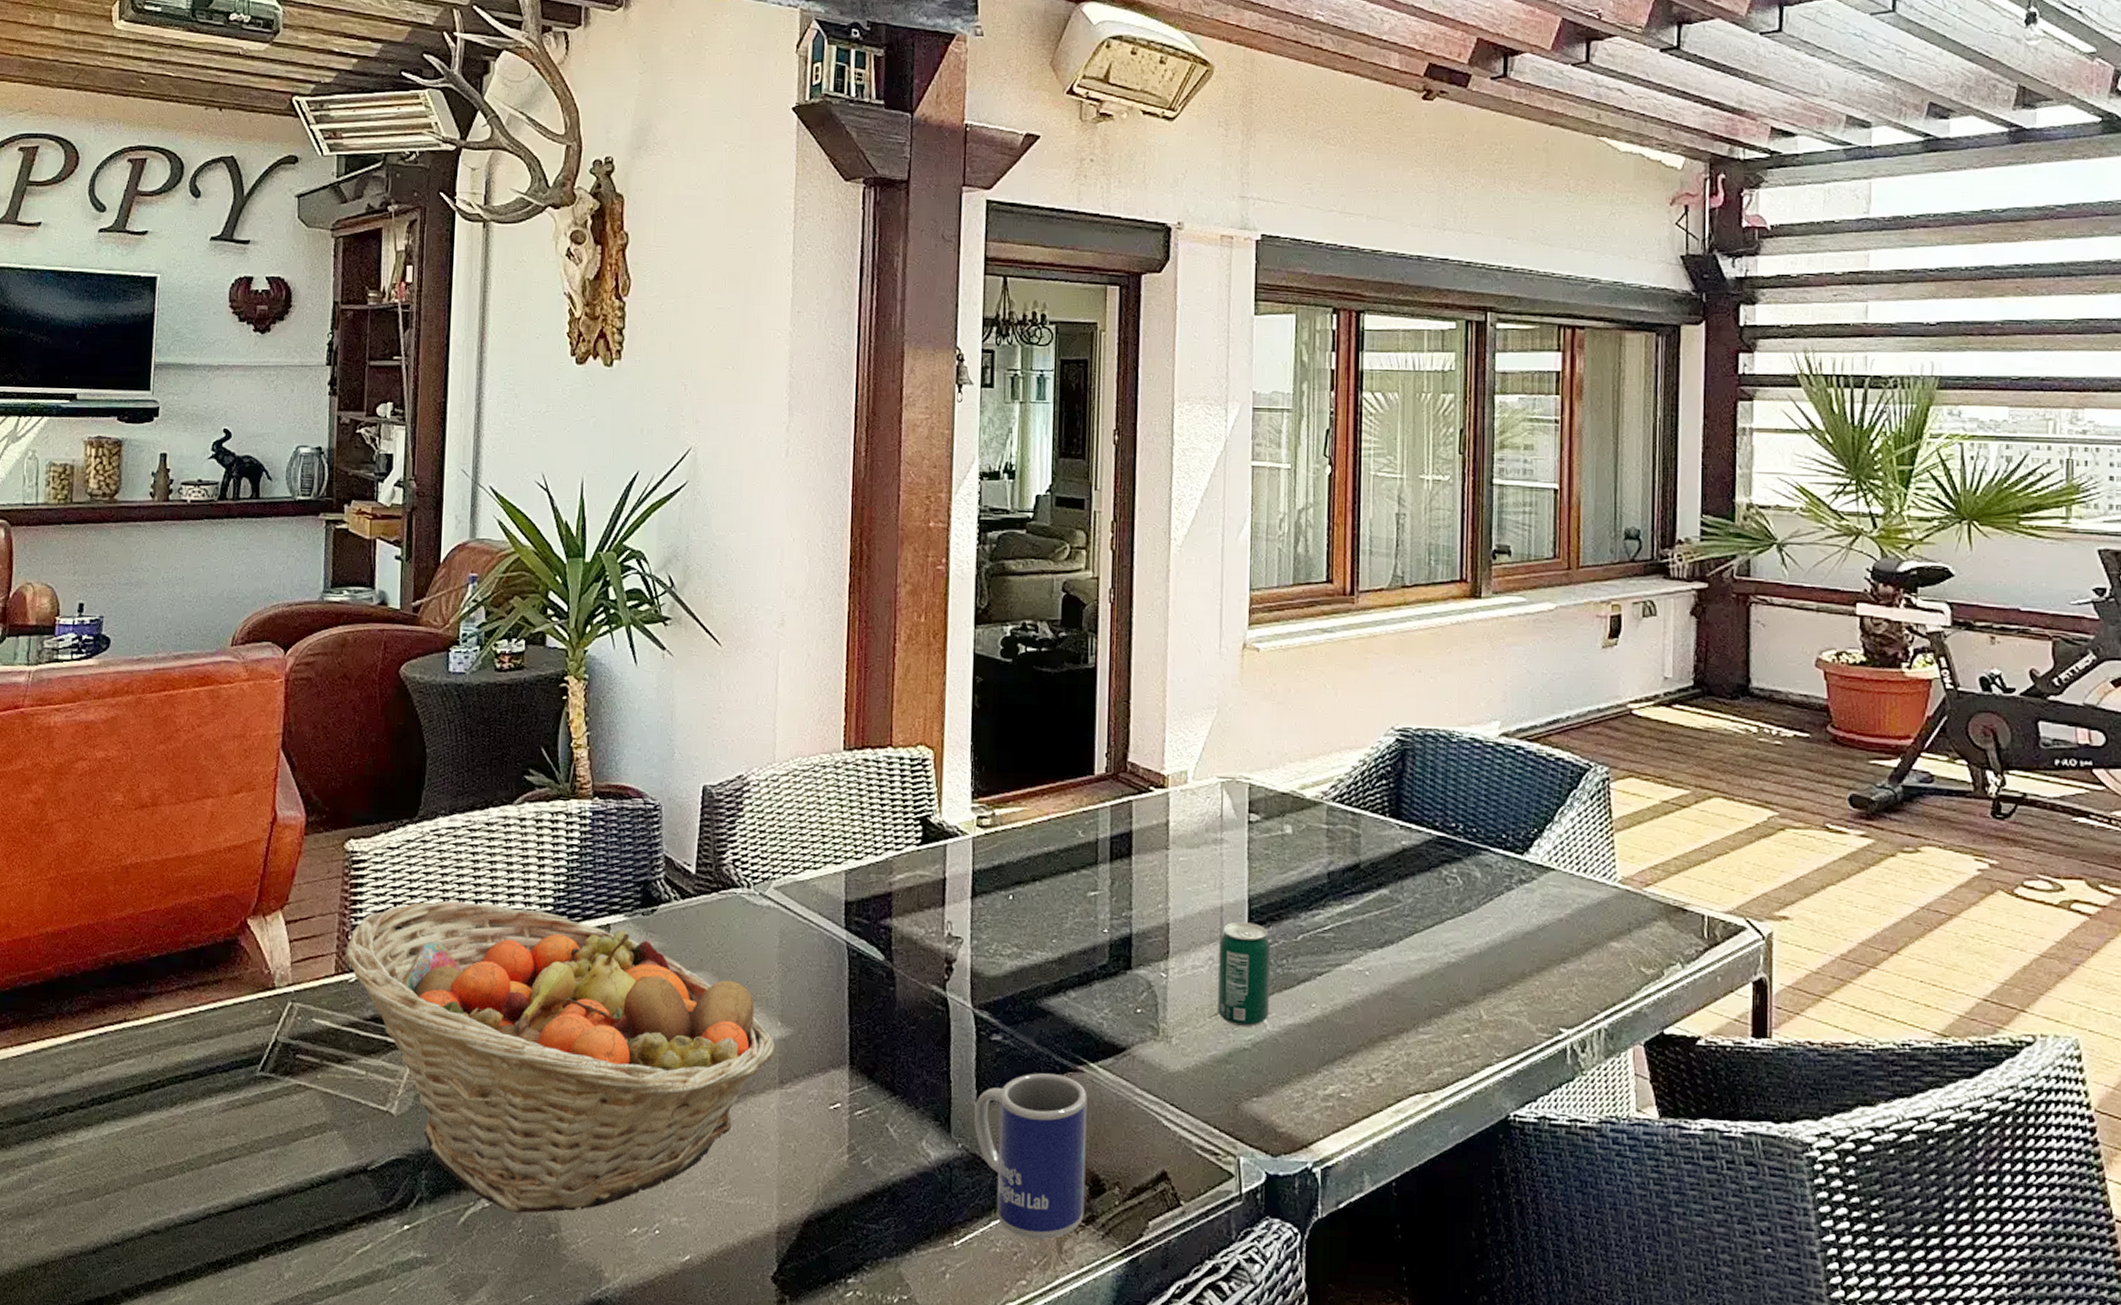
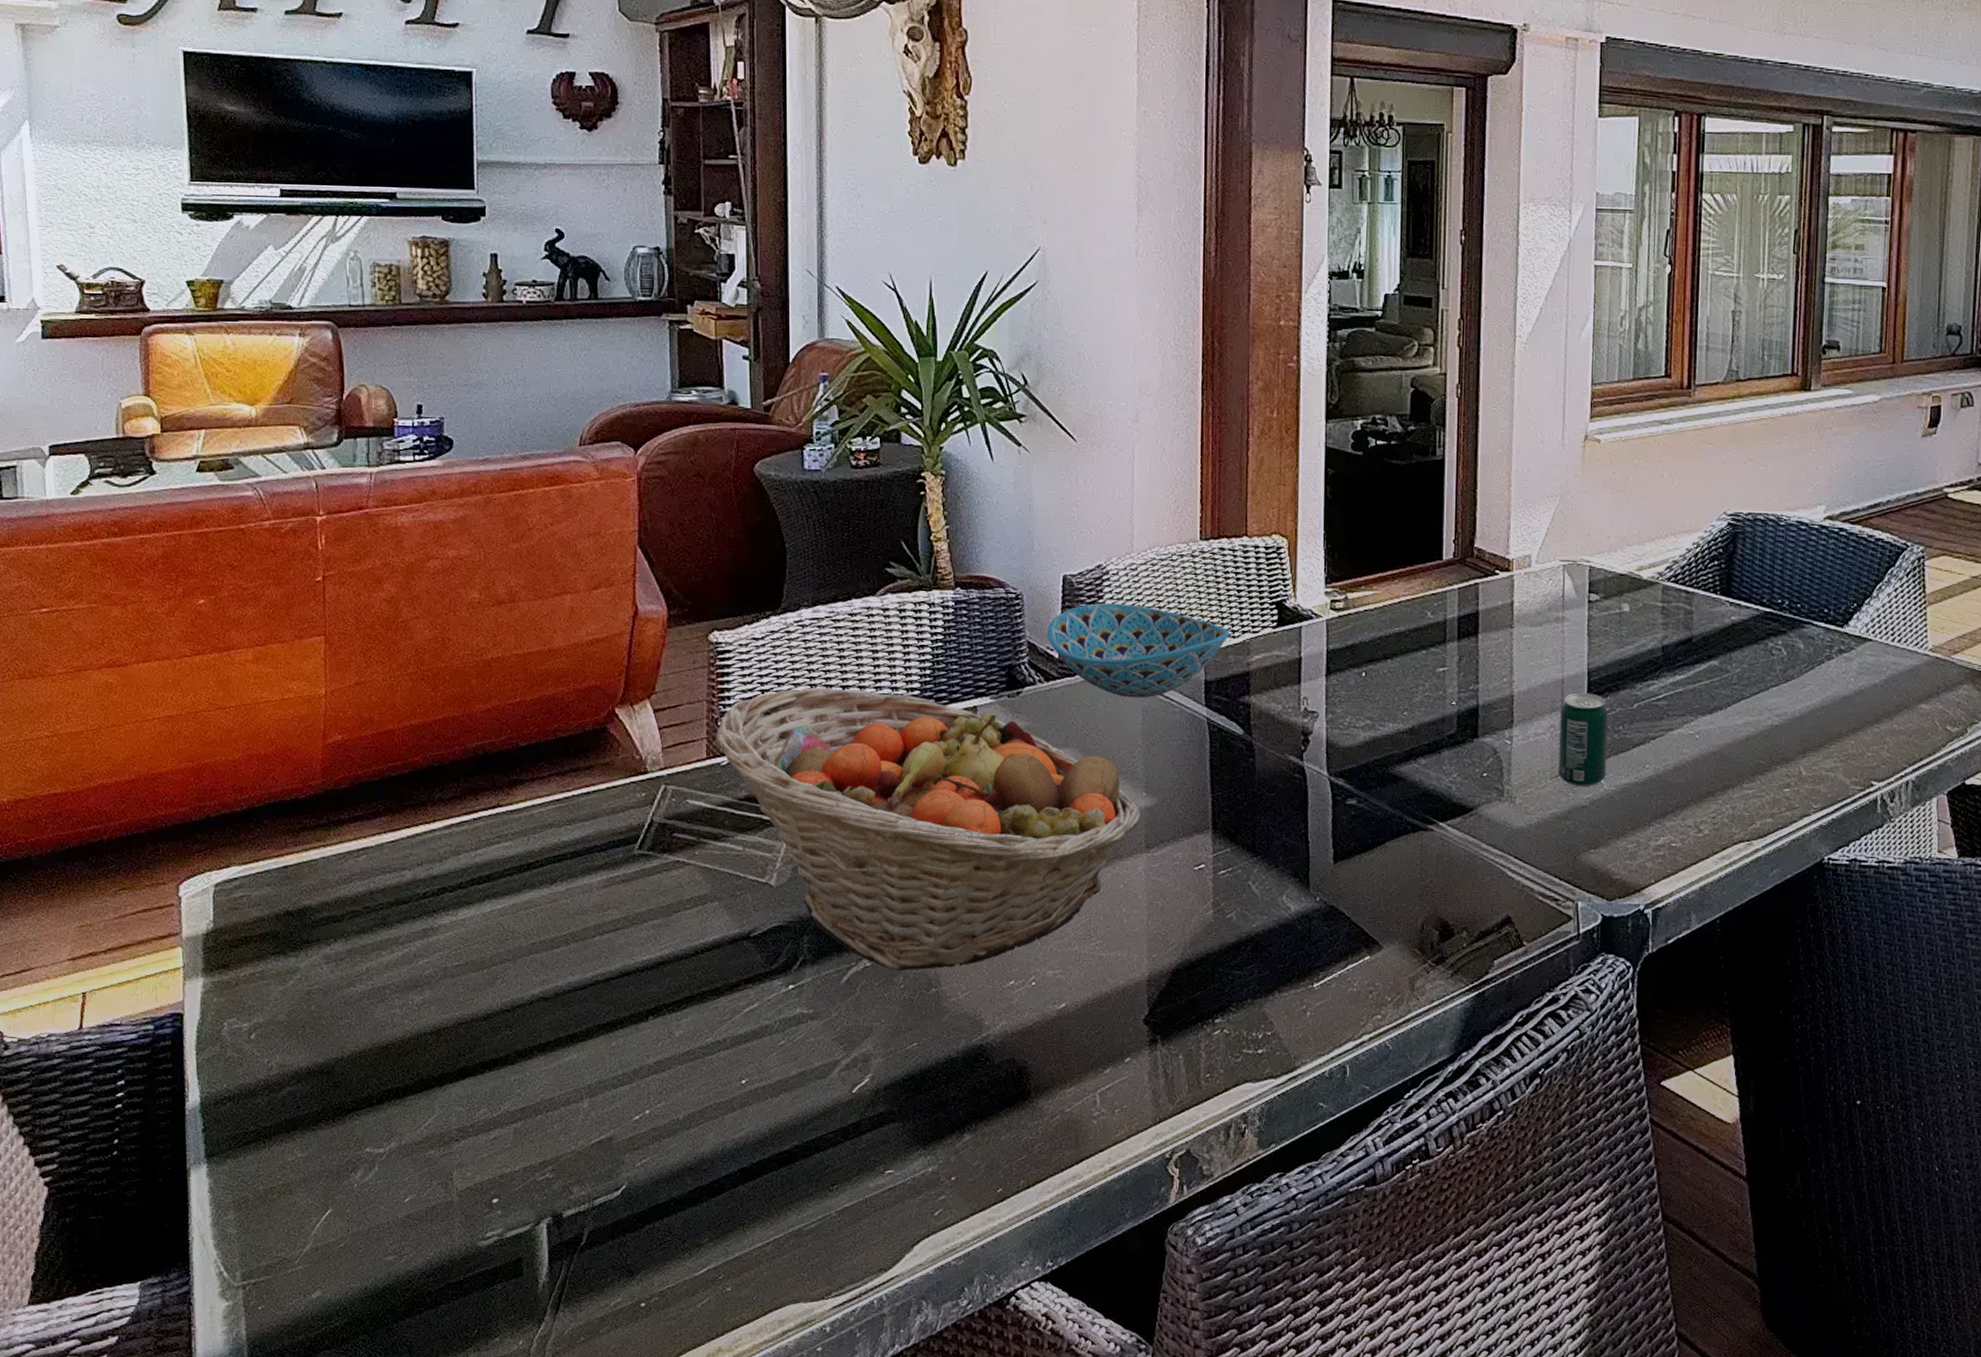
bowl: none [684,815,871,919] -> present [1046,602,1229,698]
mug: present [973,1073,1088,1239] -> none [1330,832,1437,979]

